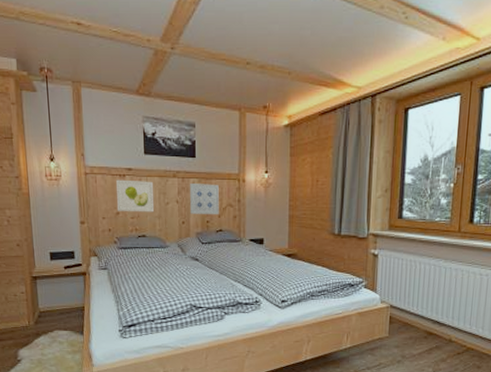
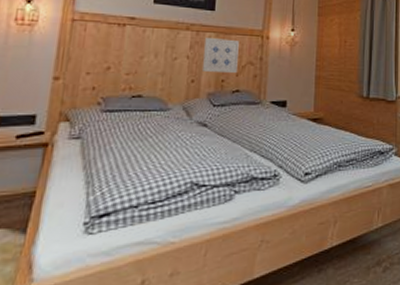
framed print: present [115,179,155,213] -> none [107,29,161,69]

